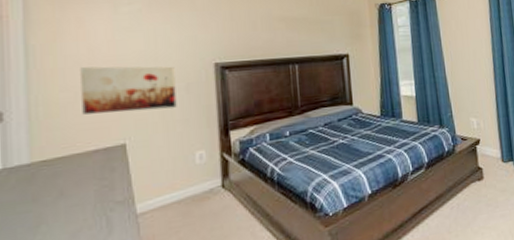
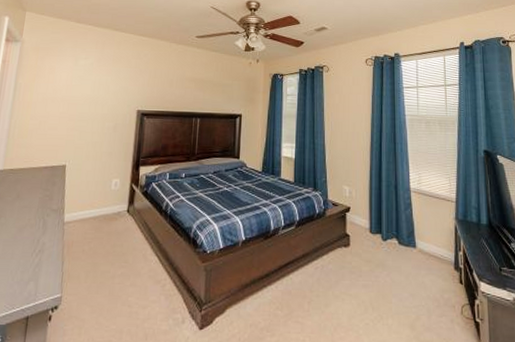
wall art: present [80,66,177,115] -> none [42,103,109,142]

